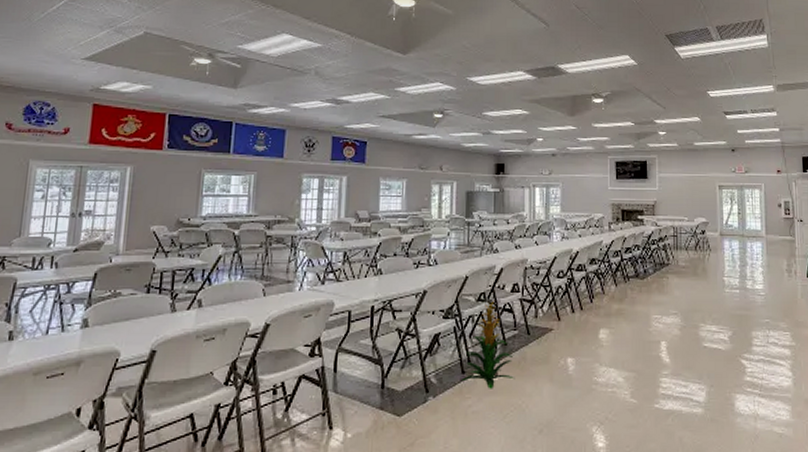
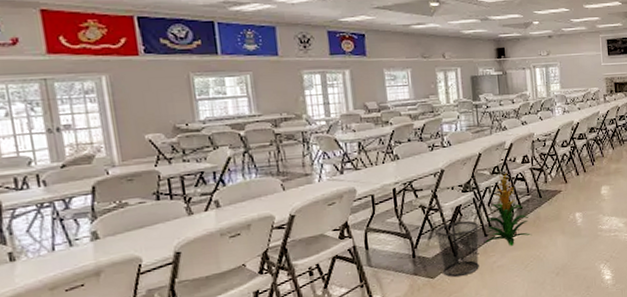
waste bin: none [409,352,458,419] -> present [435,220,480,277]

